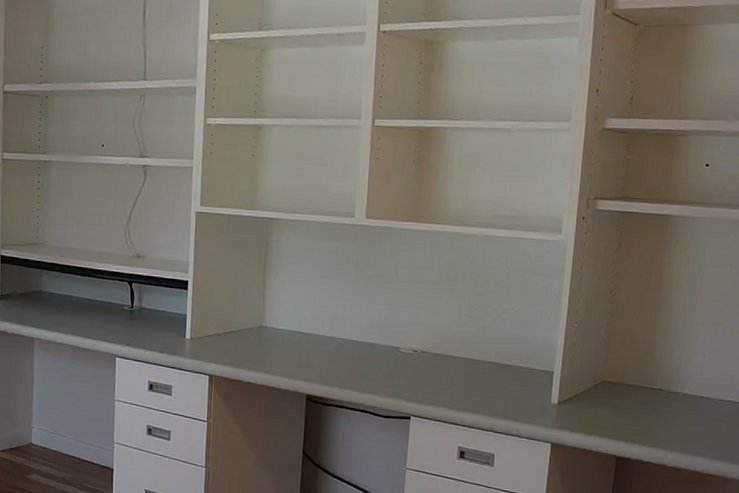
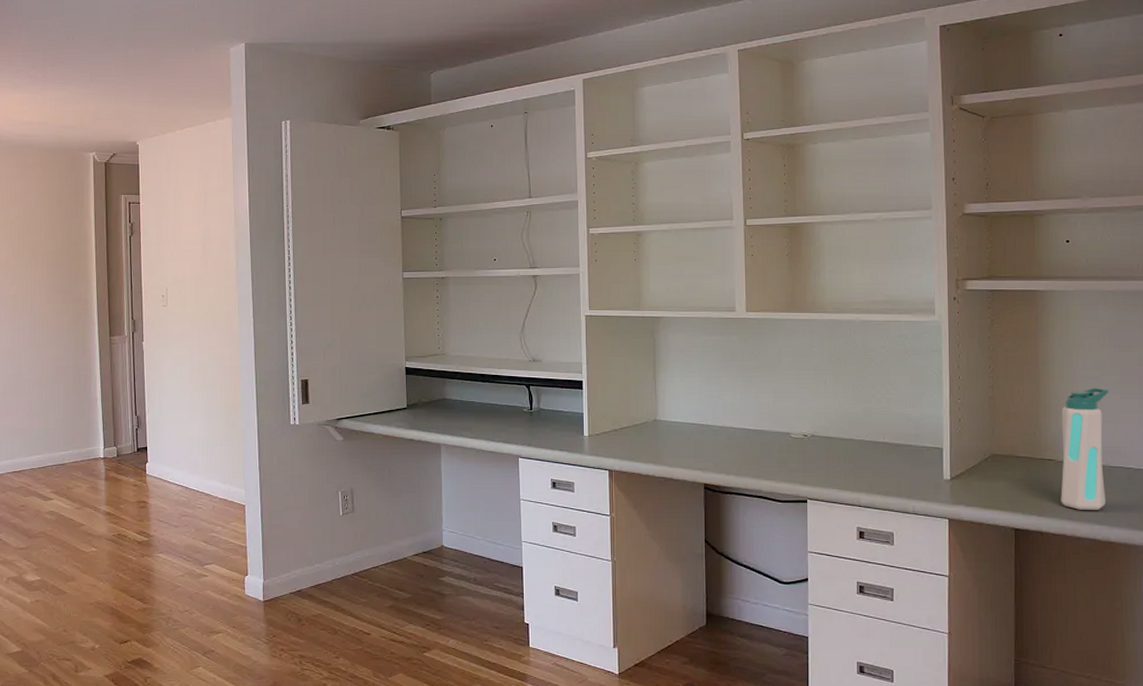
water bottle: none [665,319,728,443] -> present [1061,387,1109,510]

